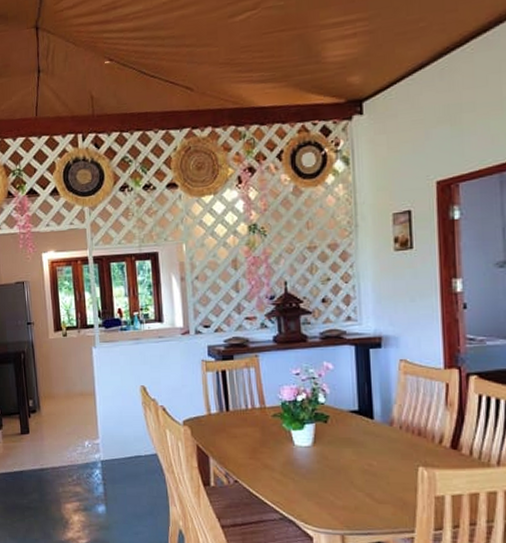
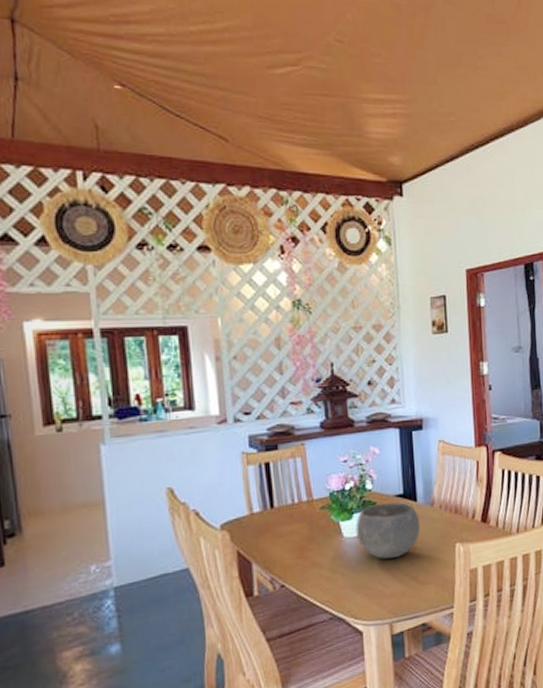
bowl: none [307,417,377,472] -> present [355,502,421,559]

